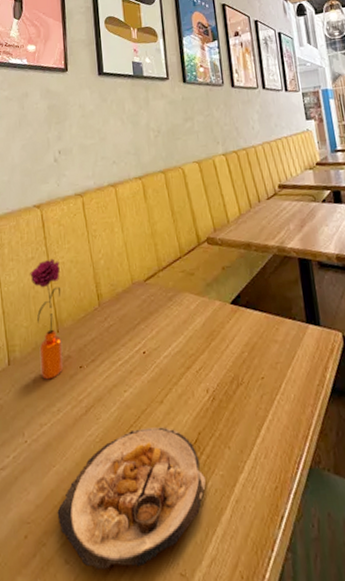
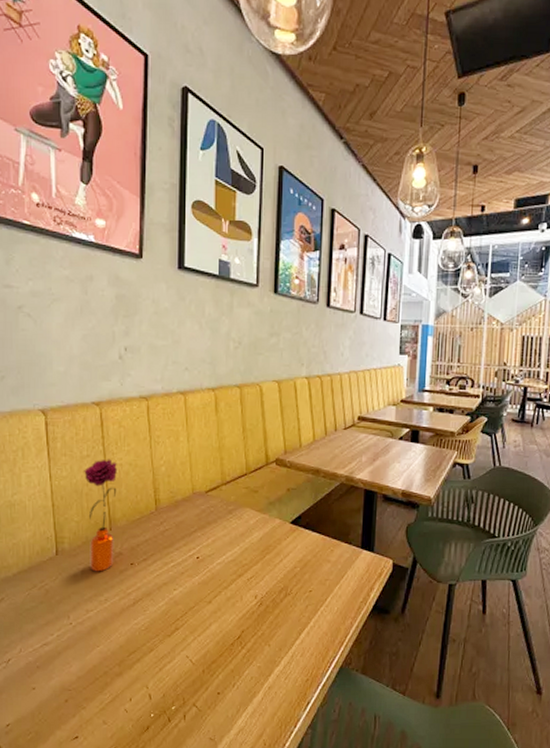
food plate: present [57,426,206,570] -> none [98,622,243,731]

